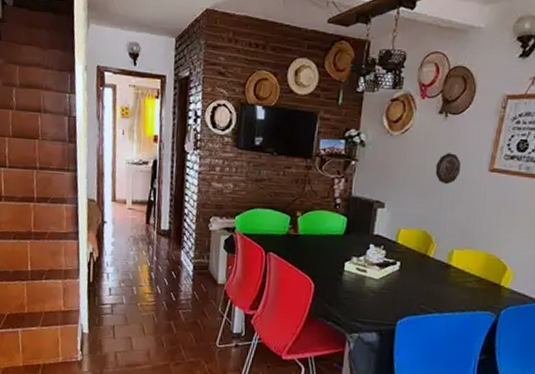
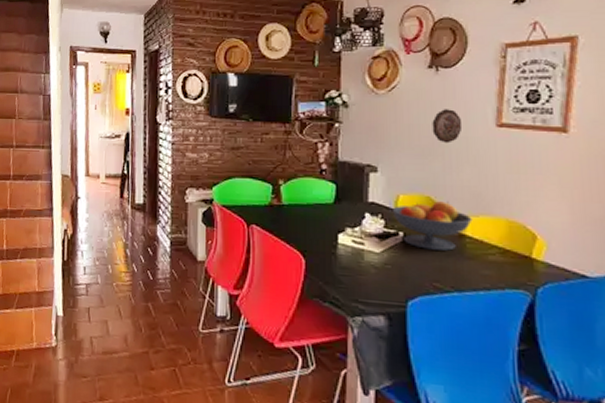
fruit bowl: none [392,235,458,279] -> present [391,201,472,251]

